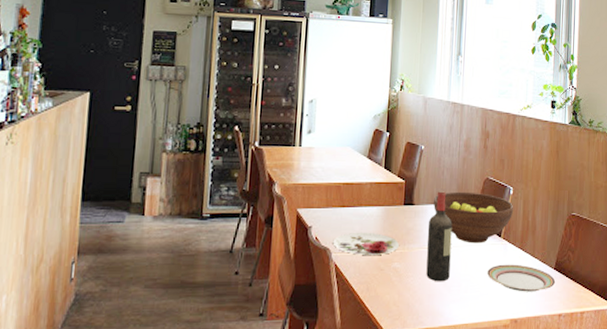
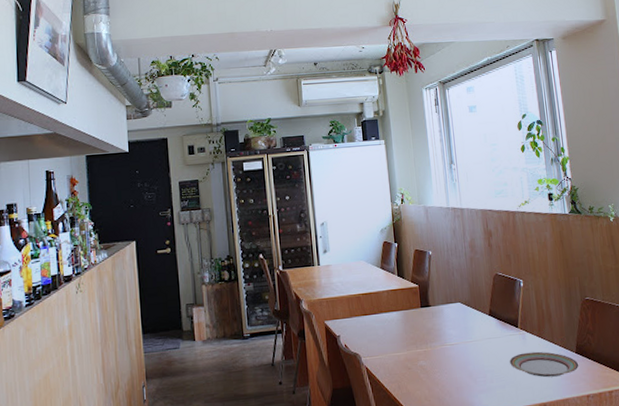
plate: present [332,232,399,255] -> none [361,335,422,357]
wine bottle: present [426,190,452,282] -> none [446,290,474,375]
fruit bowl: present [433,191,514,244] -> none [447,288,527,337]

